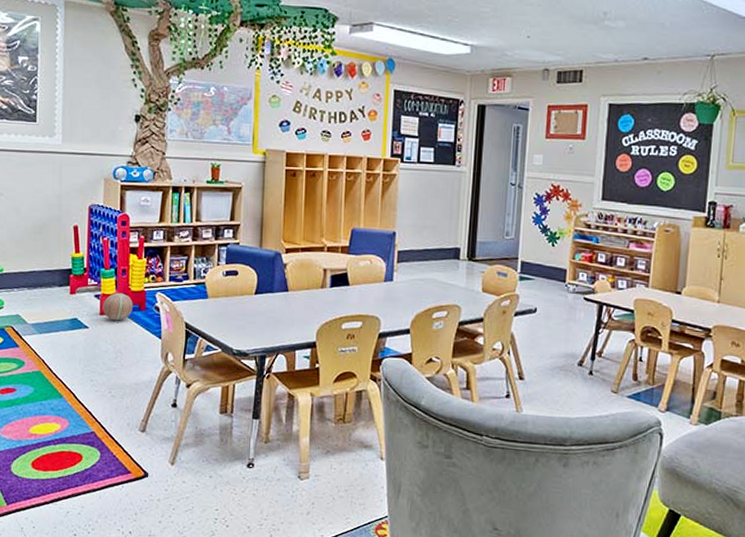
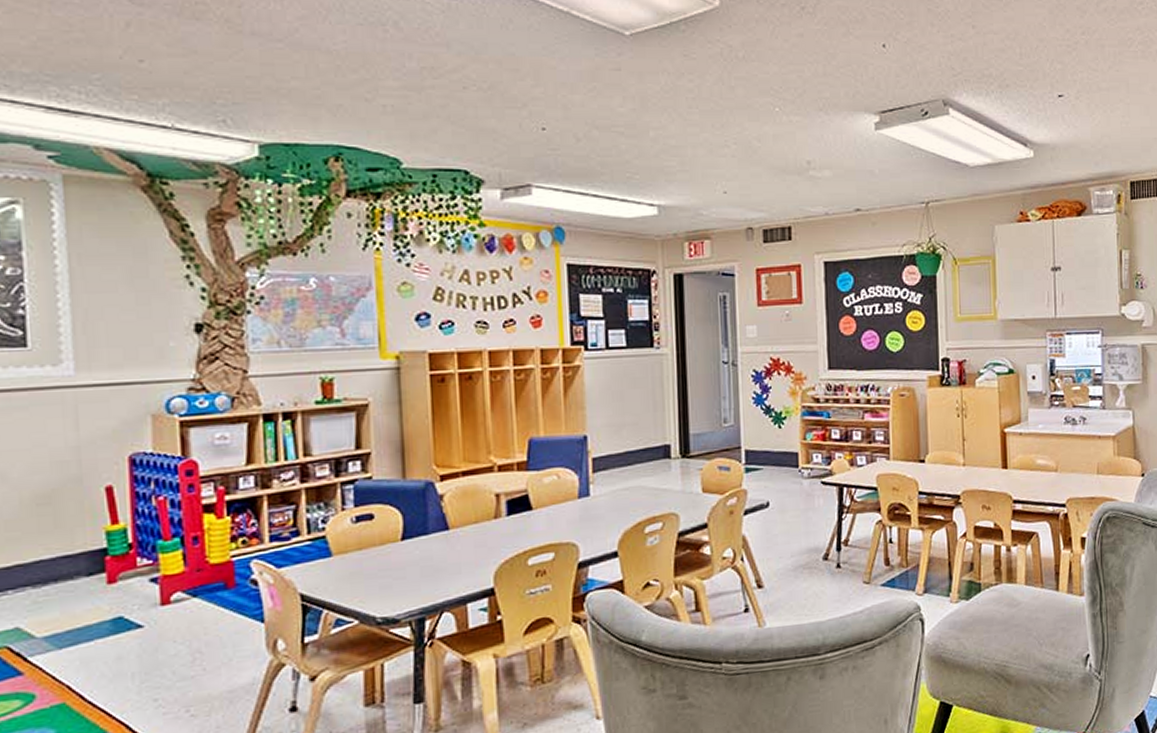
ball: present [102,292,134,321] -> none [164,569,216,610]

